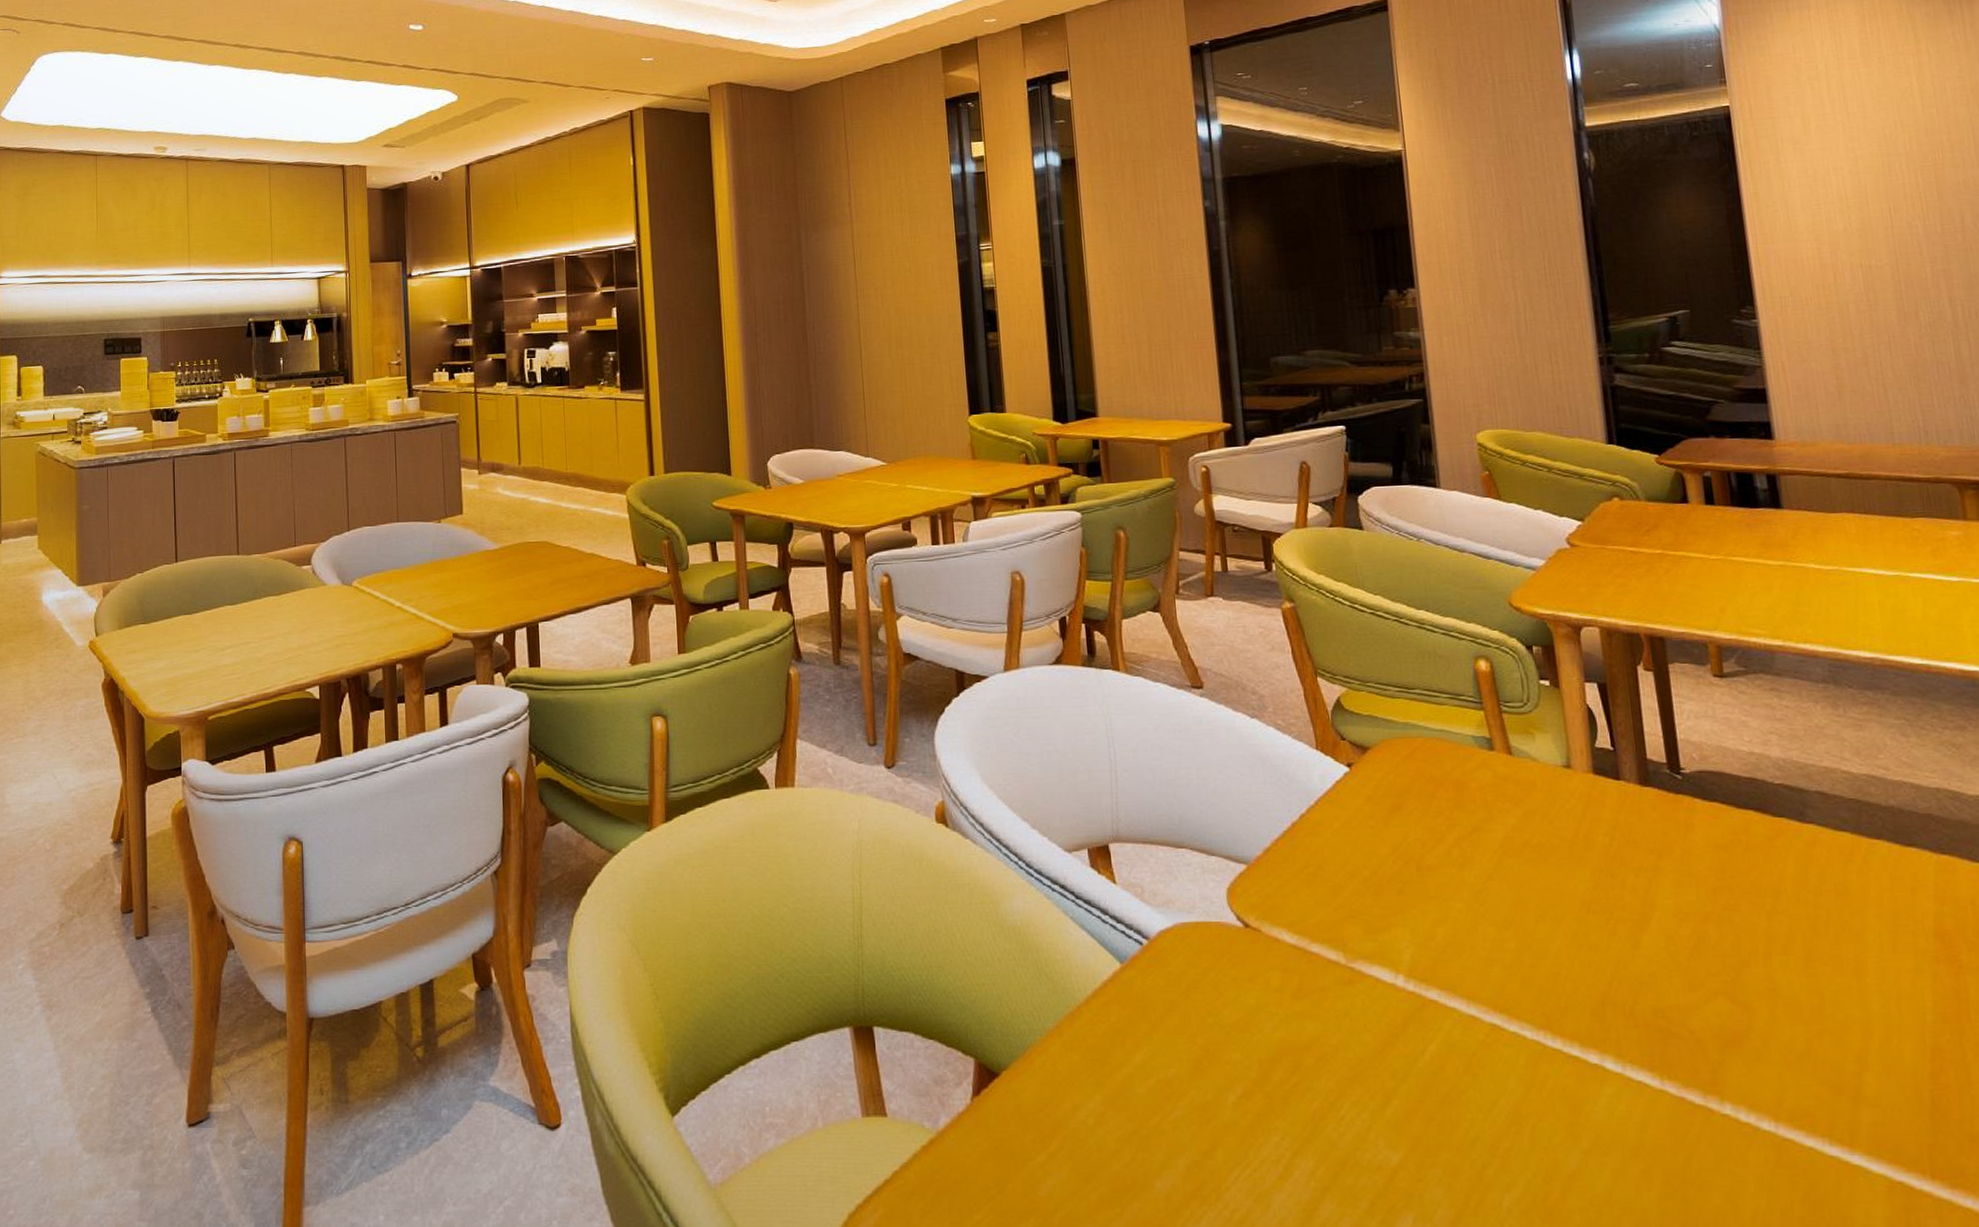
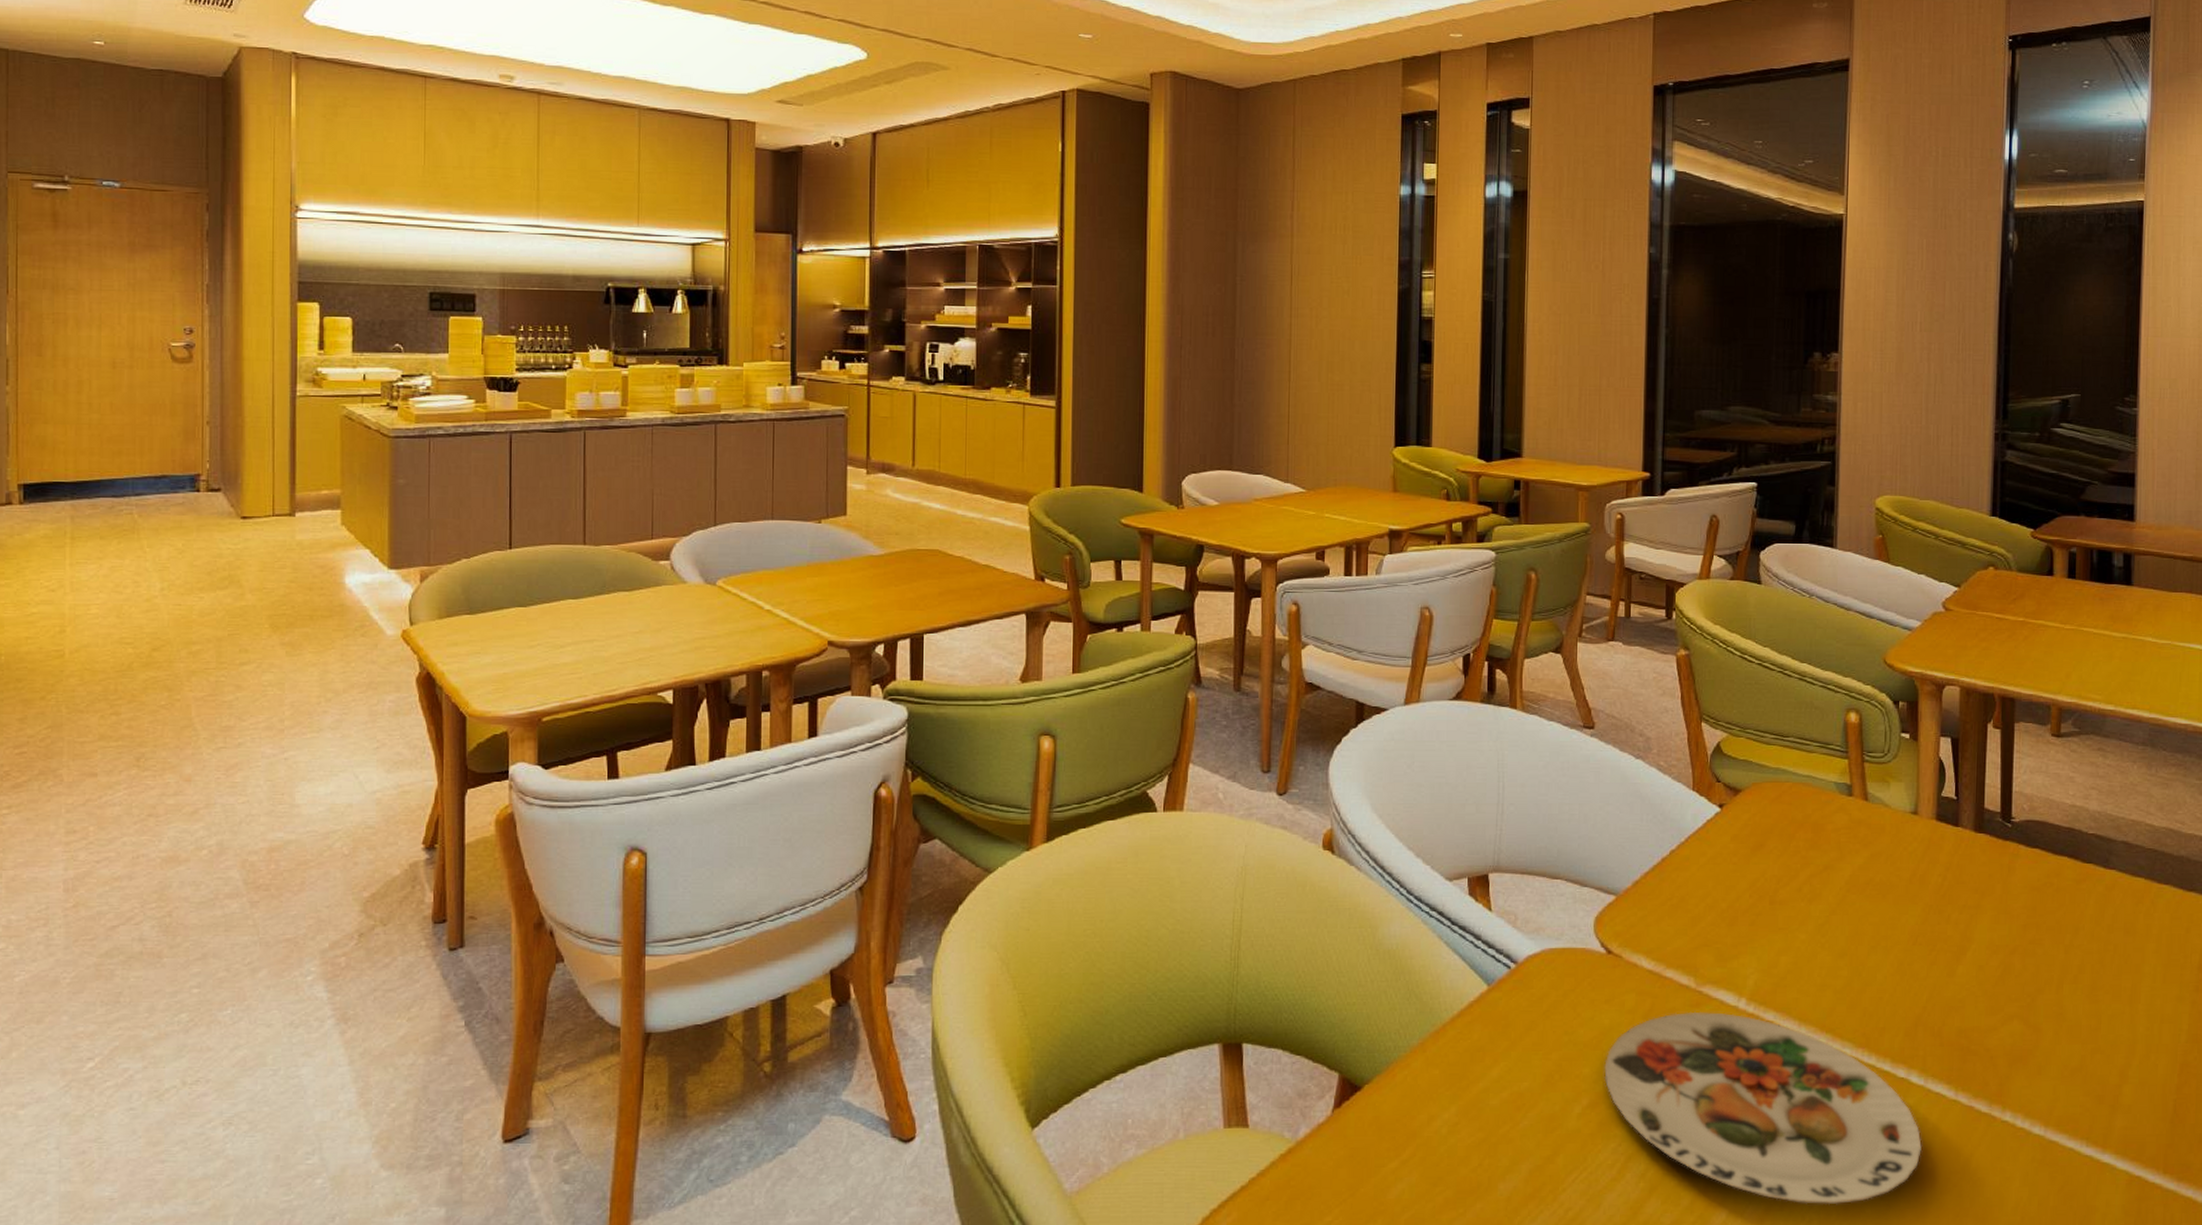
plate: none [1256,990,1631,1211] -> present [1604,1011,1922,1205]

